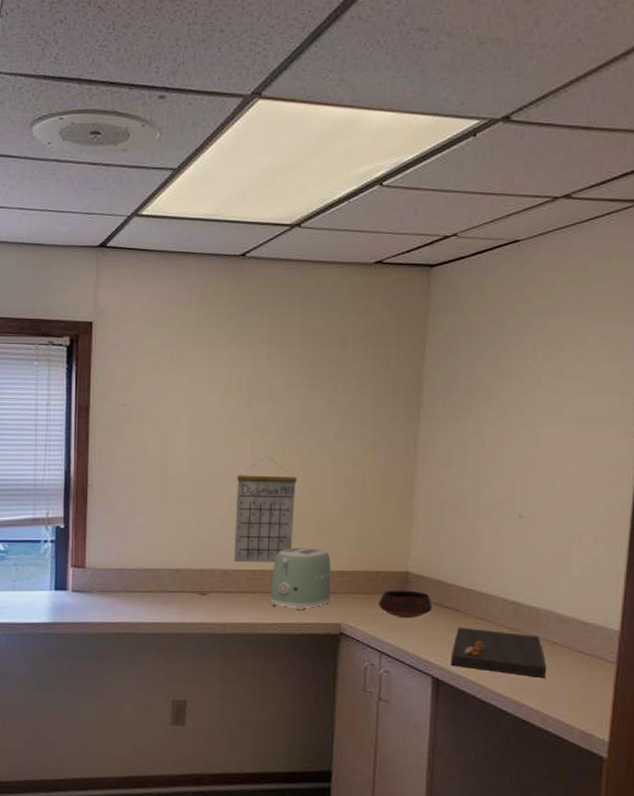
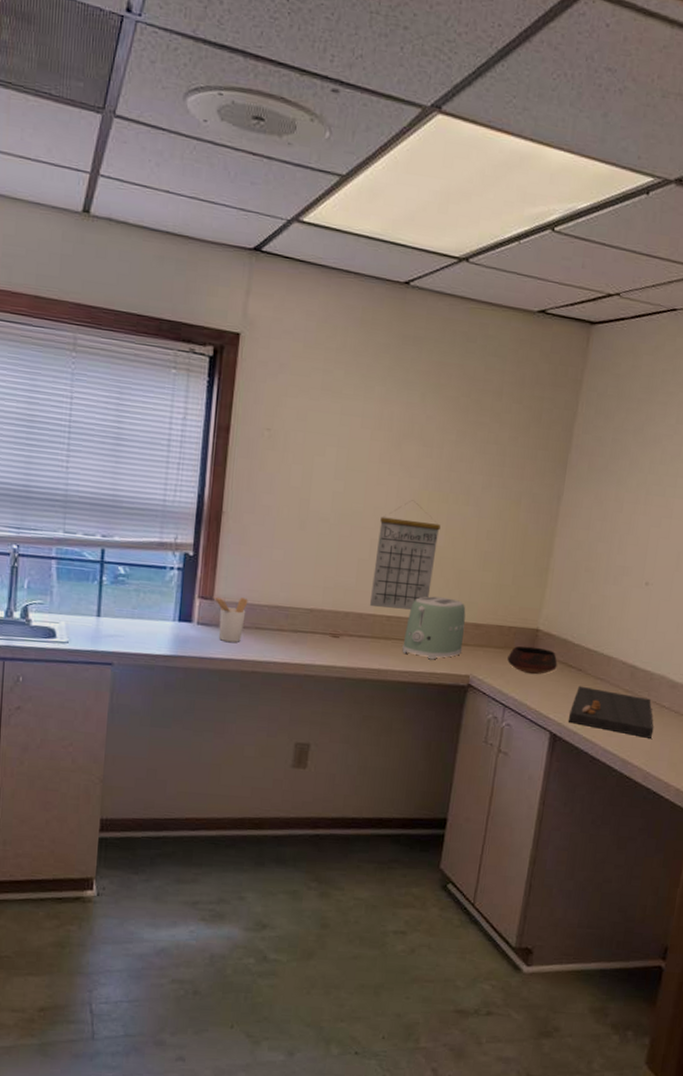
utensil holder: none [85,564,117,606] -> present [213,596,248,642]

